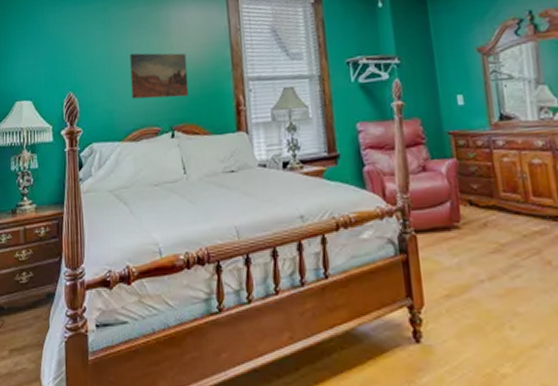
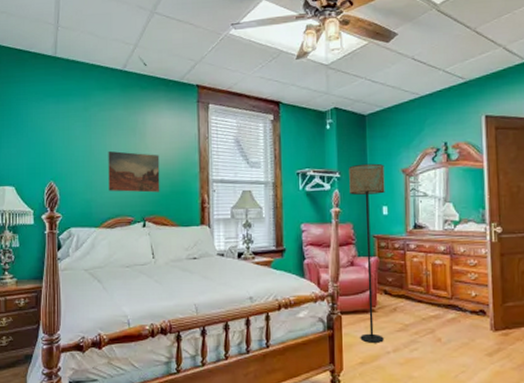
floor lamp: none [410,43,475,269] -> present [349,163,385,343]

